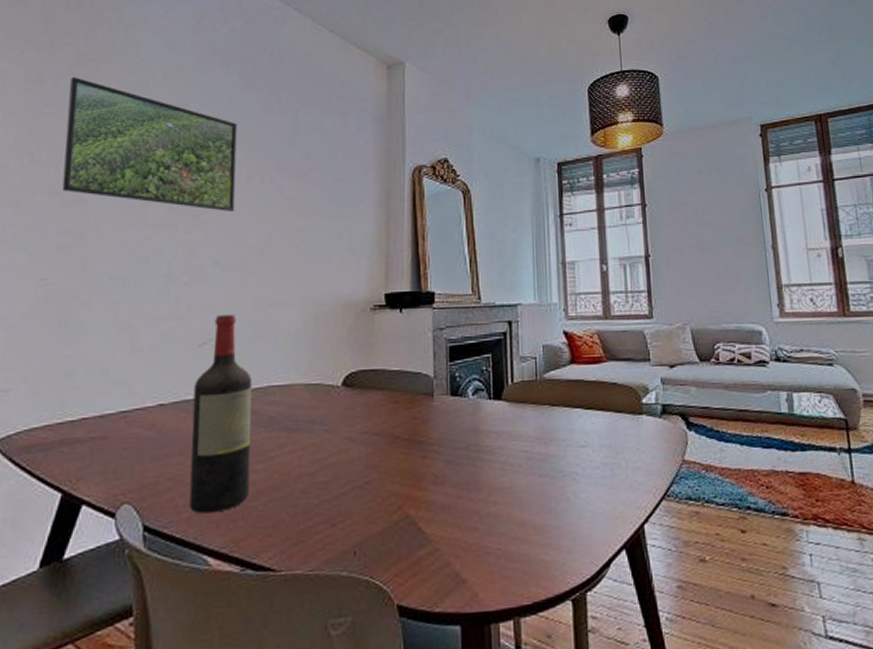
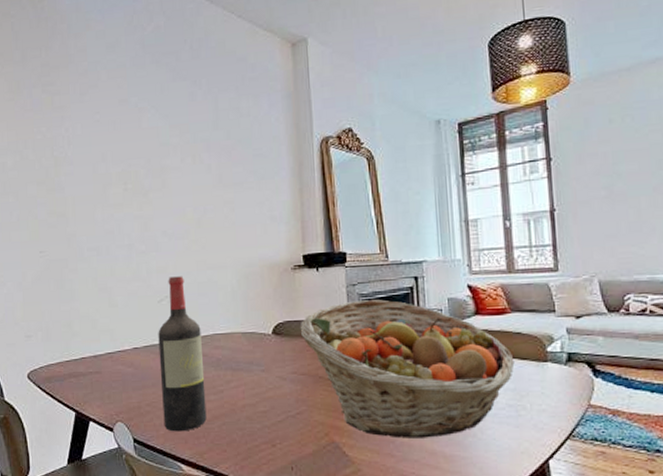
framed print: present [62,77,238,213] -> none [39,85,174,191]
fruit basket: none [376,346,610,508] -> present [300,299,515,439]

